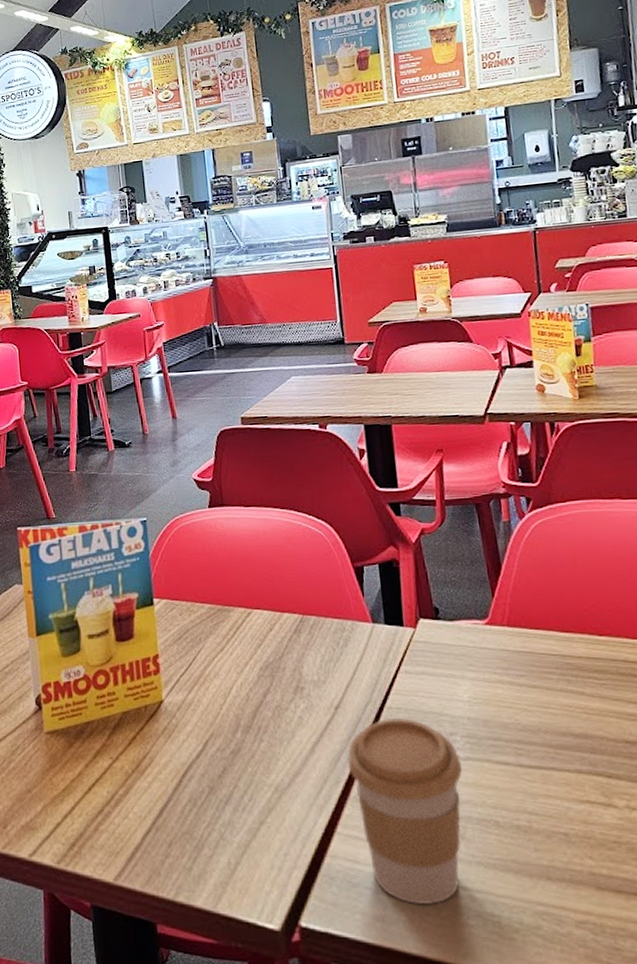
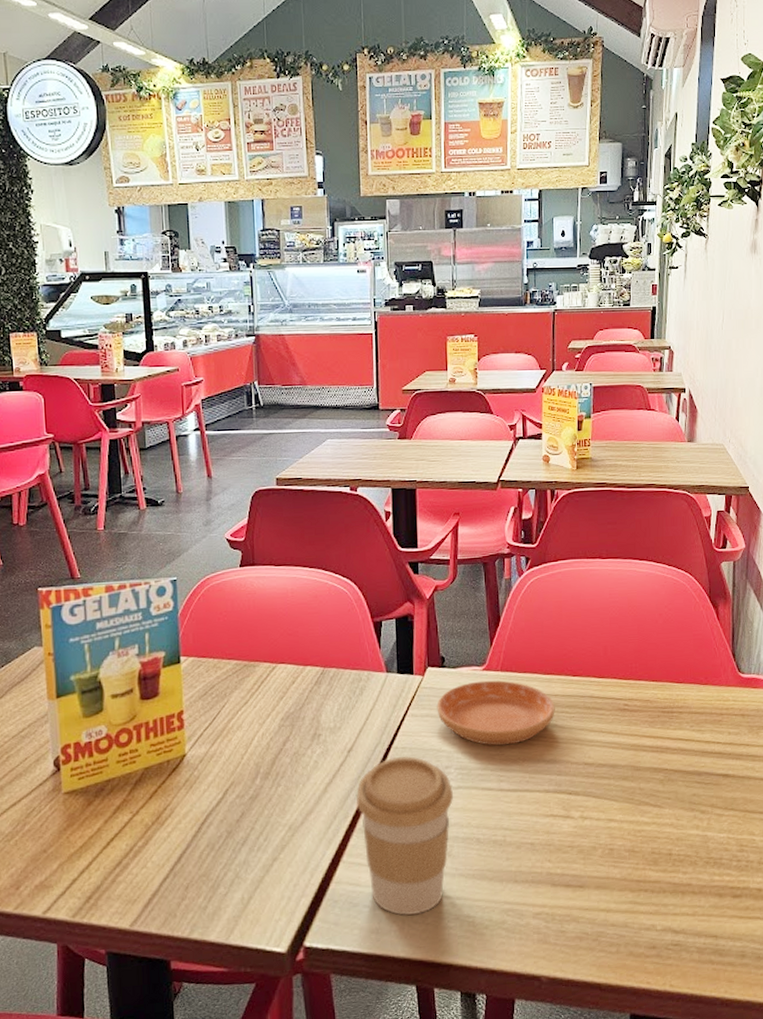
saucer: none [433,636,580,713] -> present [436,680,555,746]

